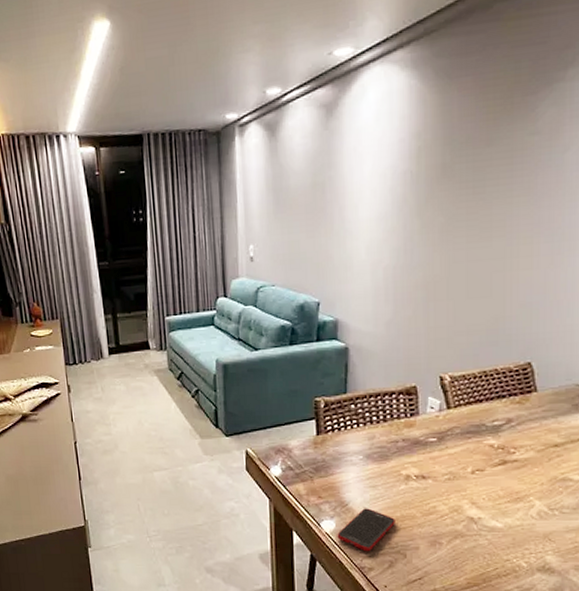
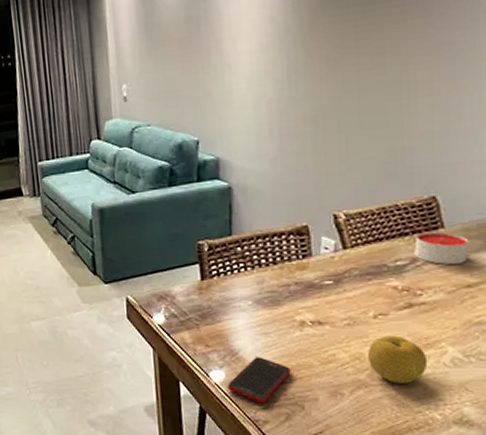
fruit: none [464,489,517,534] -> present [367,335,428,384]
candle: none [510,394,558,426] -> present [414,231,469,265]

